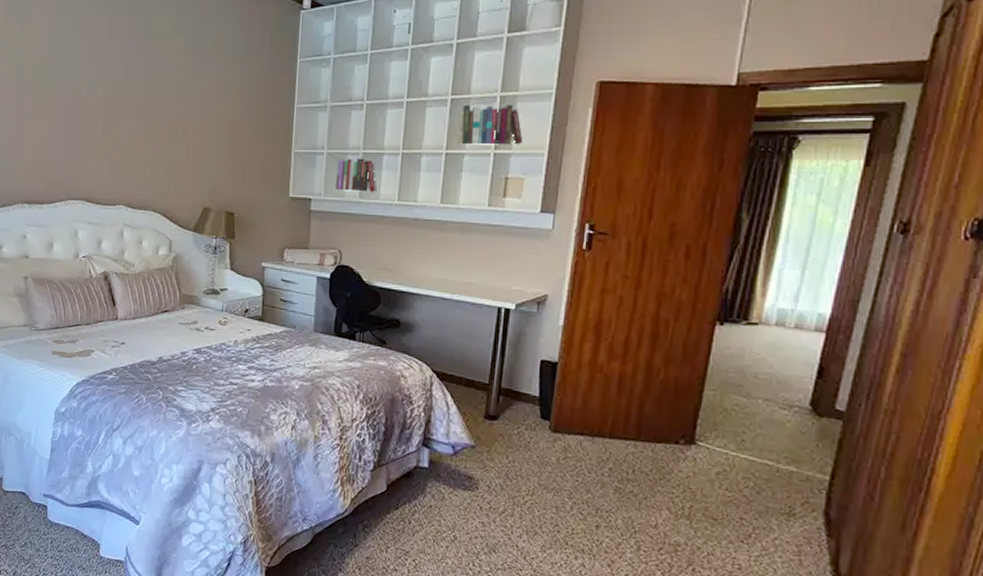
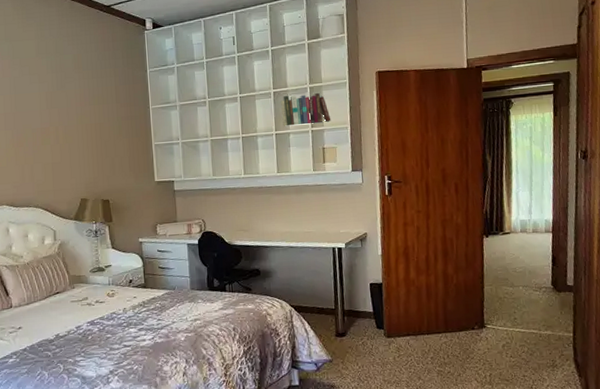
books: present [336,158,377,192] -> none [191,144,226,172]

